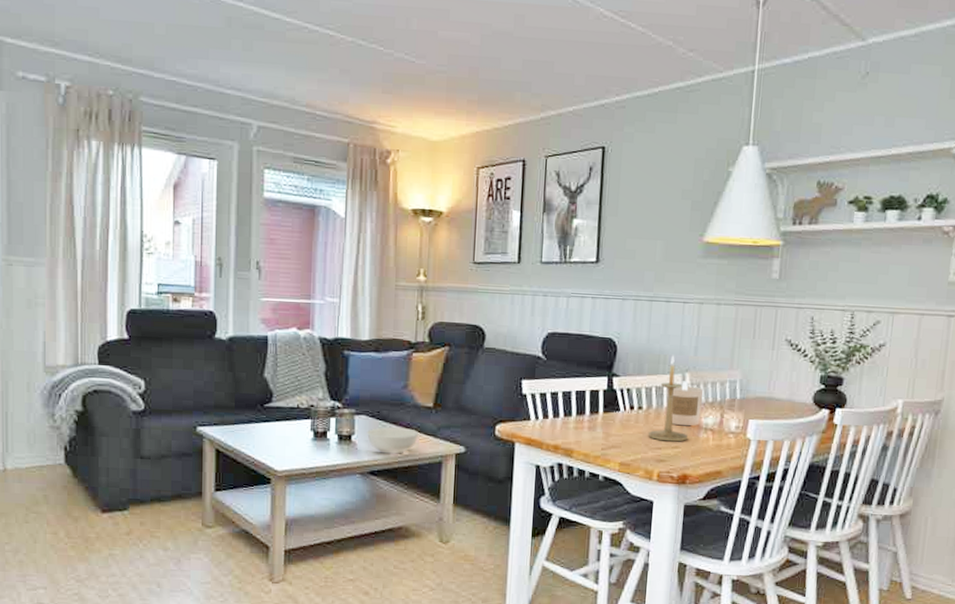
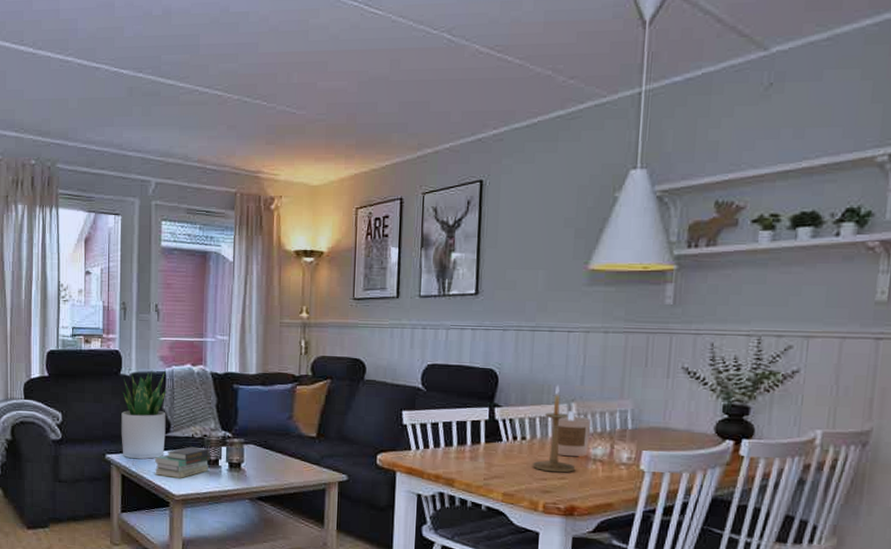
planter: none [215,333,269,432] -> present [121,370,166,460]
books: none [254,417,318,452] -> present [154,446,211,478]
bowl: present [367,427,418,454] -> none [255,456,303,481]

